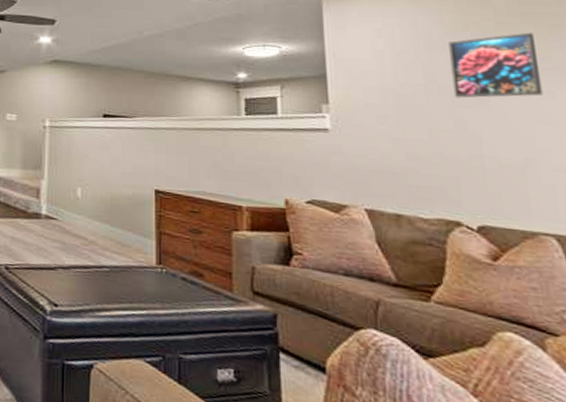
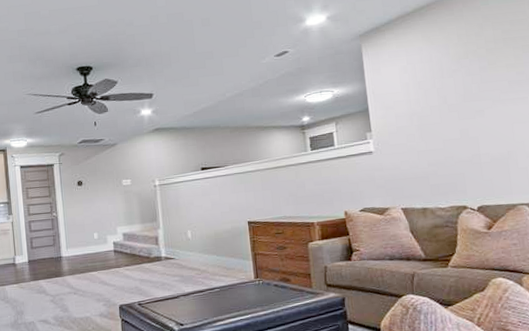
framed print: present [448,32,543,98] -> none [454,53,519,113]

